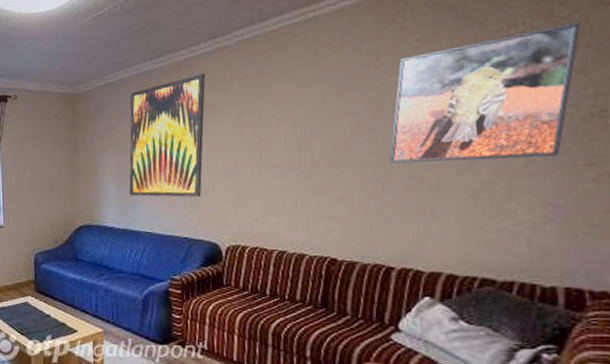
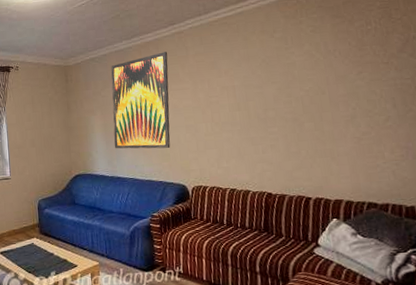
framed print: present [388,21,581,164] -> none [300,22,409,120]

